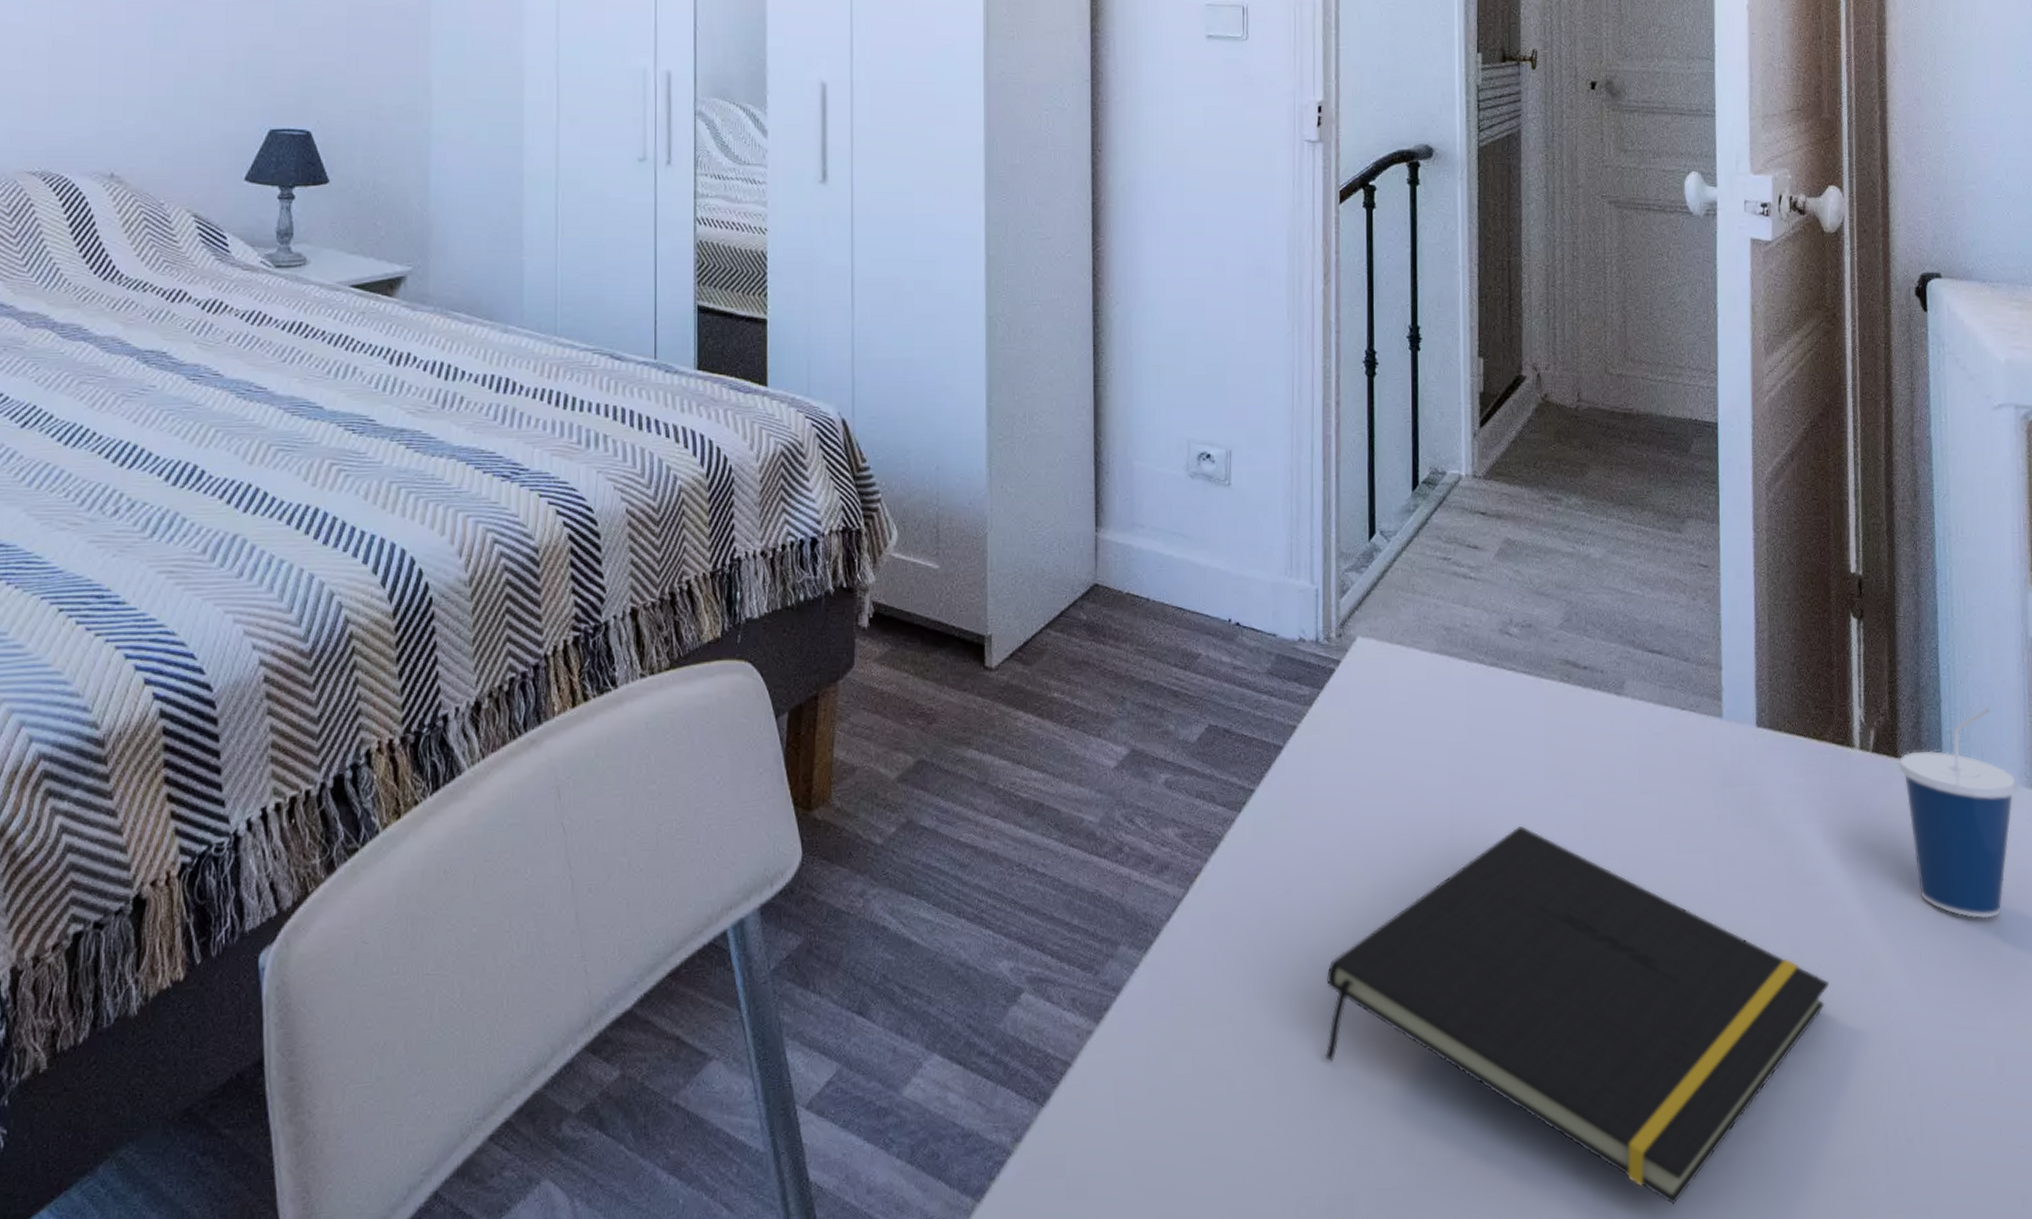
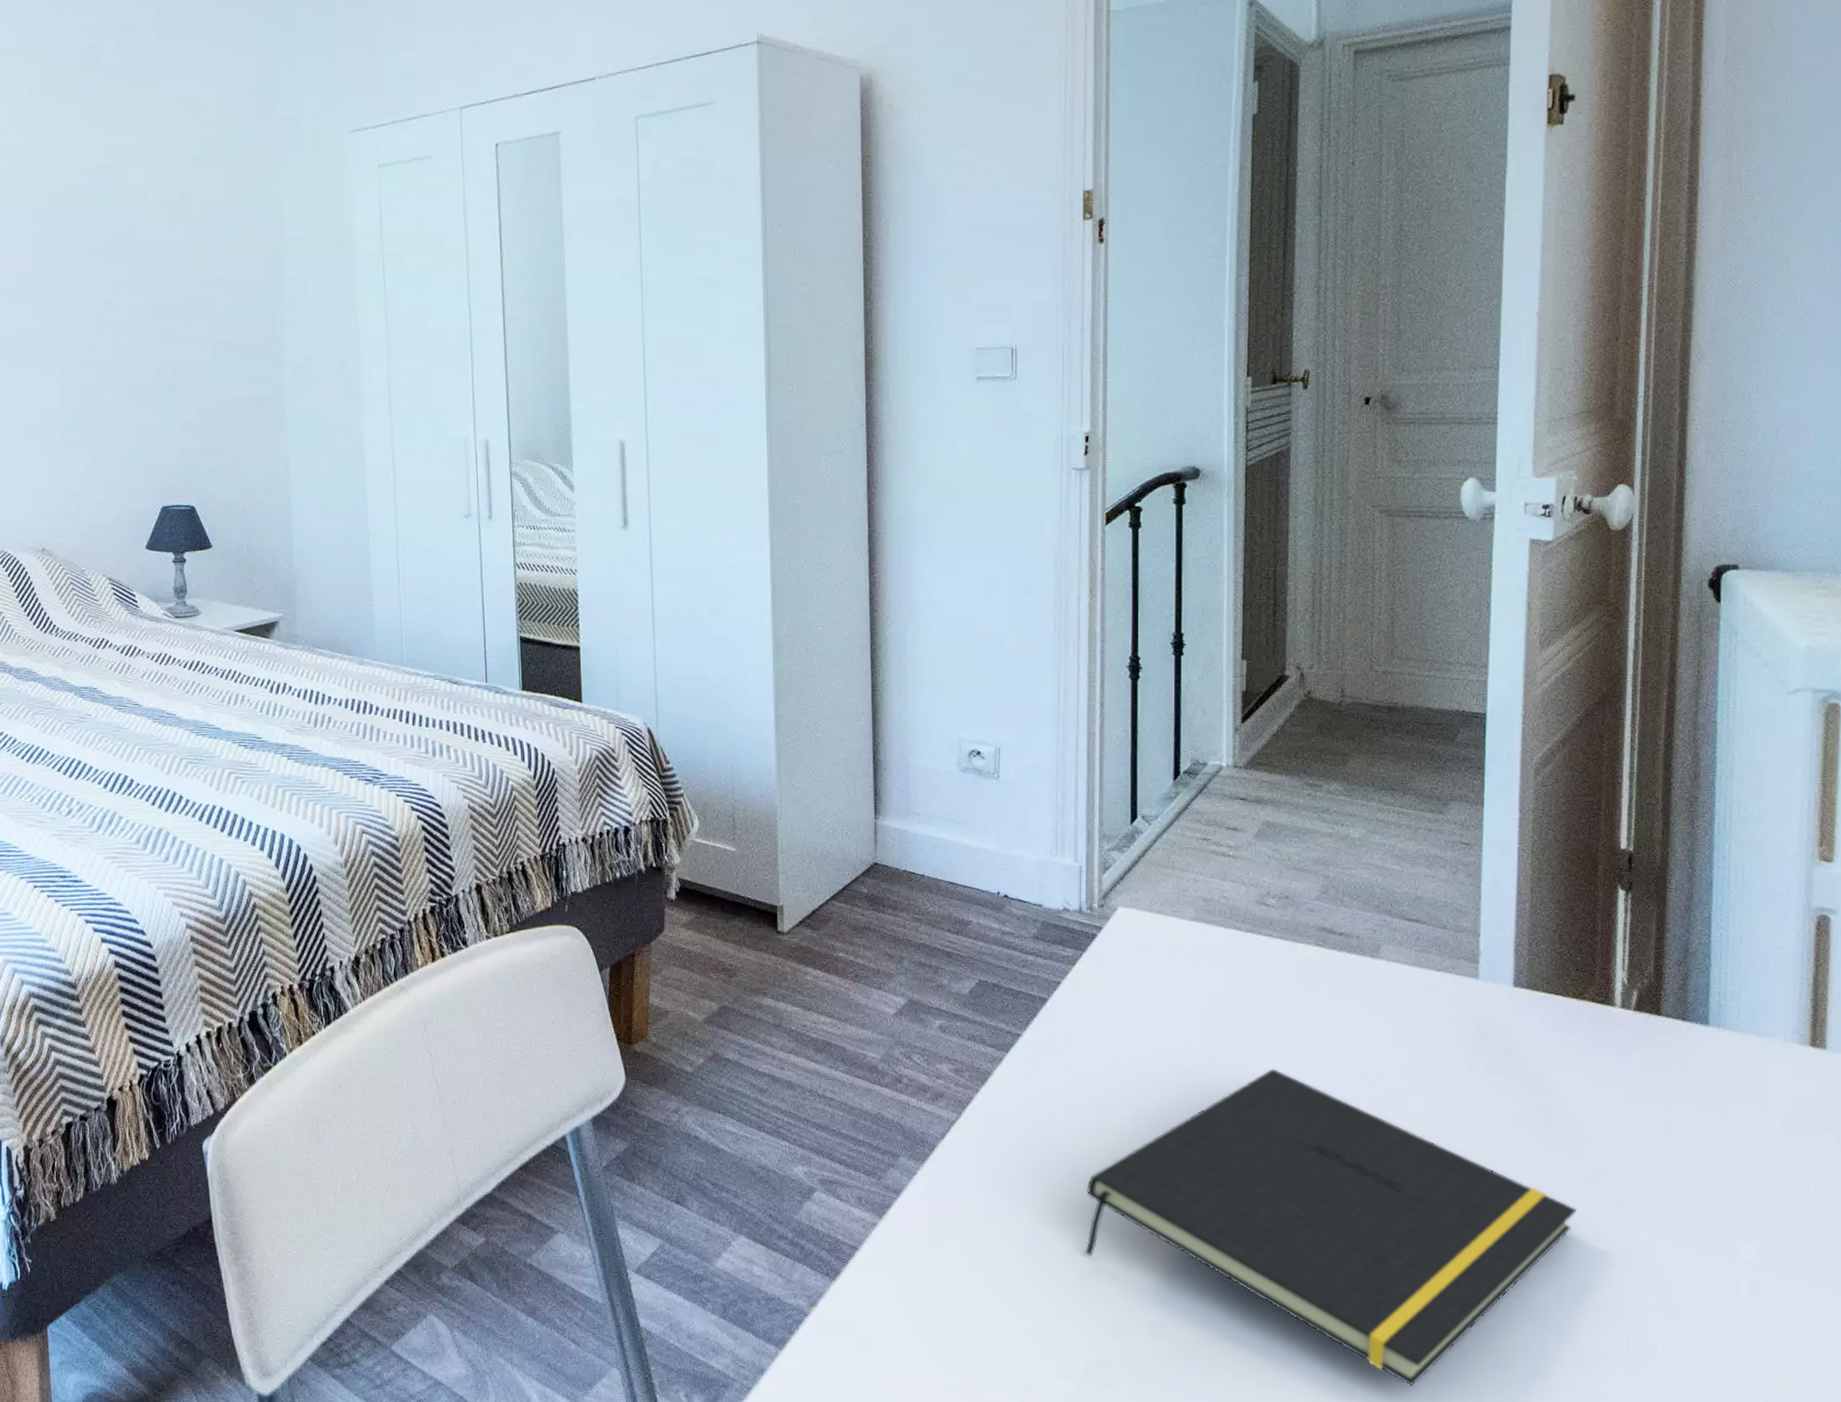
cup: present [1898,707,2019,919] -> none [1660,971,1790,1160]

